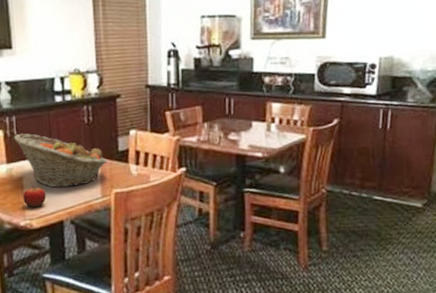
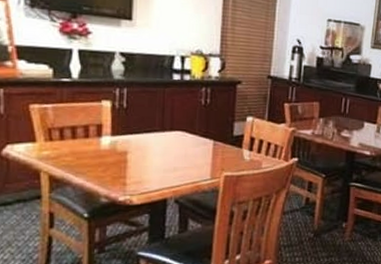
fruit basket: present [13,133,107,188] -> none [122,106,221,166]
fruit: present [23,185,46,208] -> none [125,160,151,184]

